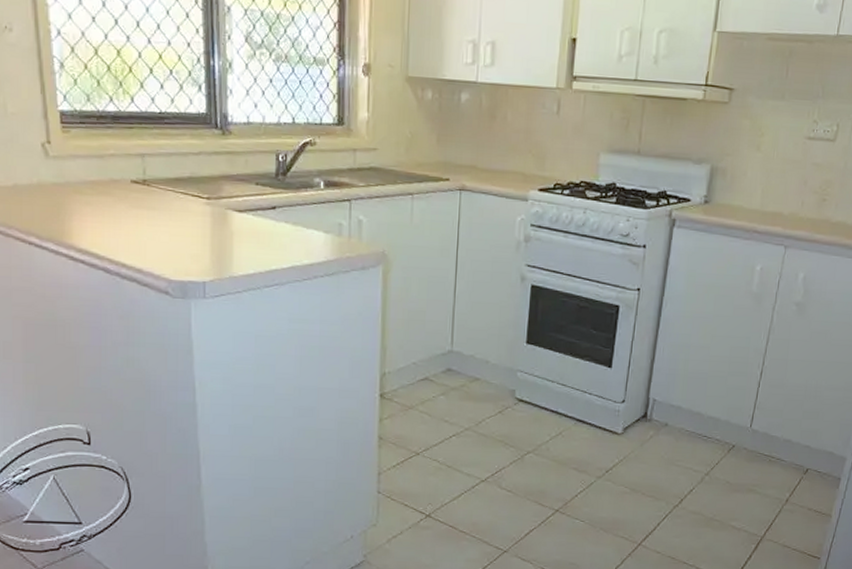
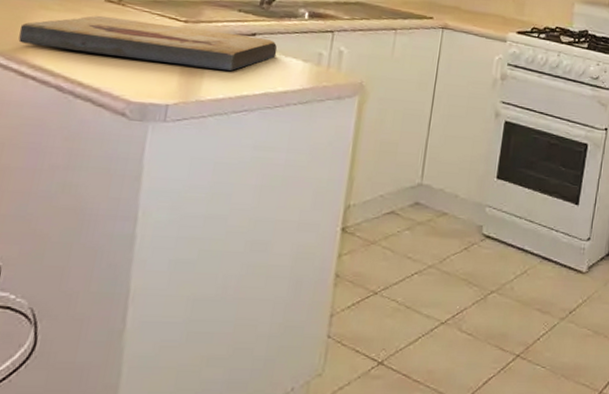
fish fossil: none [61,197,298,247] -> present [18,15,277,72]

